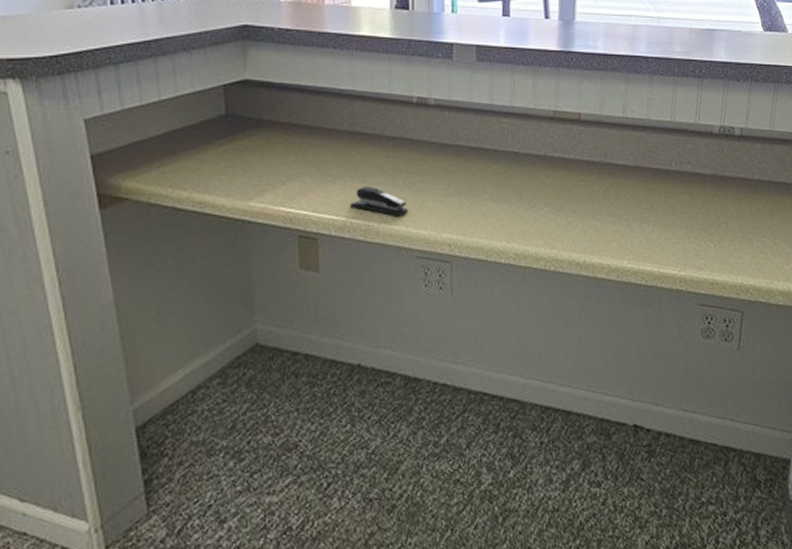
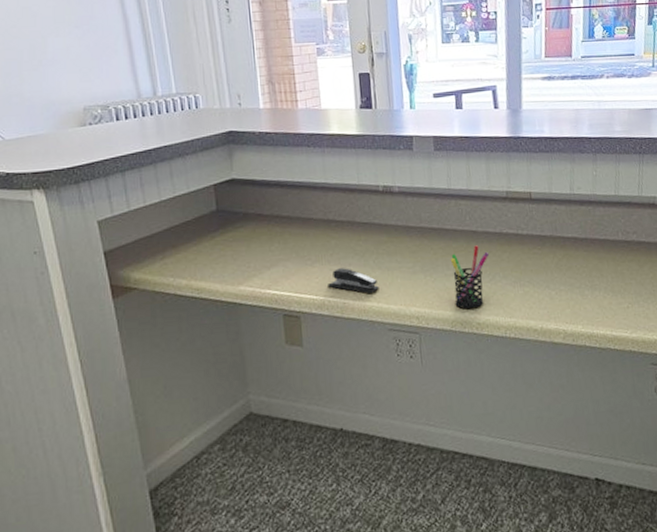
pen holder: none [488,168,532,238] -> present [450,245,490,310]

